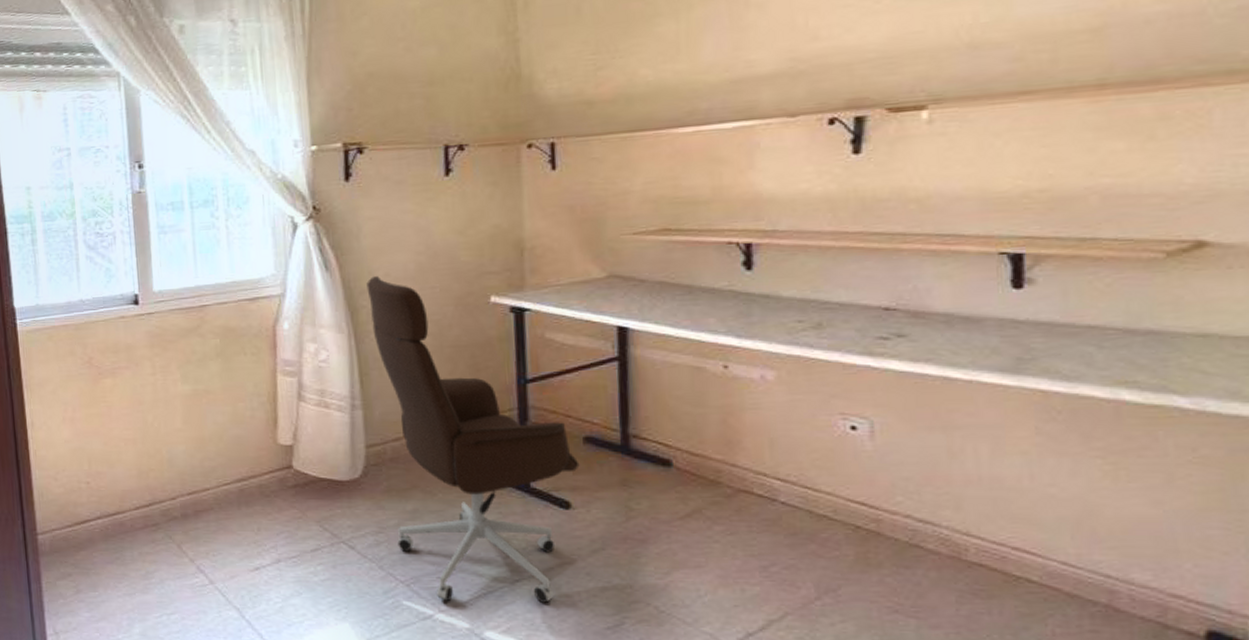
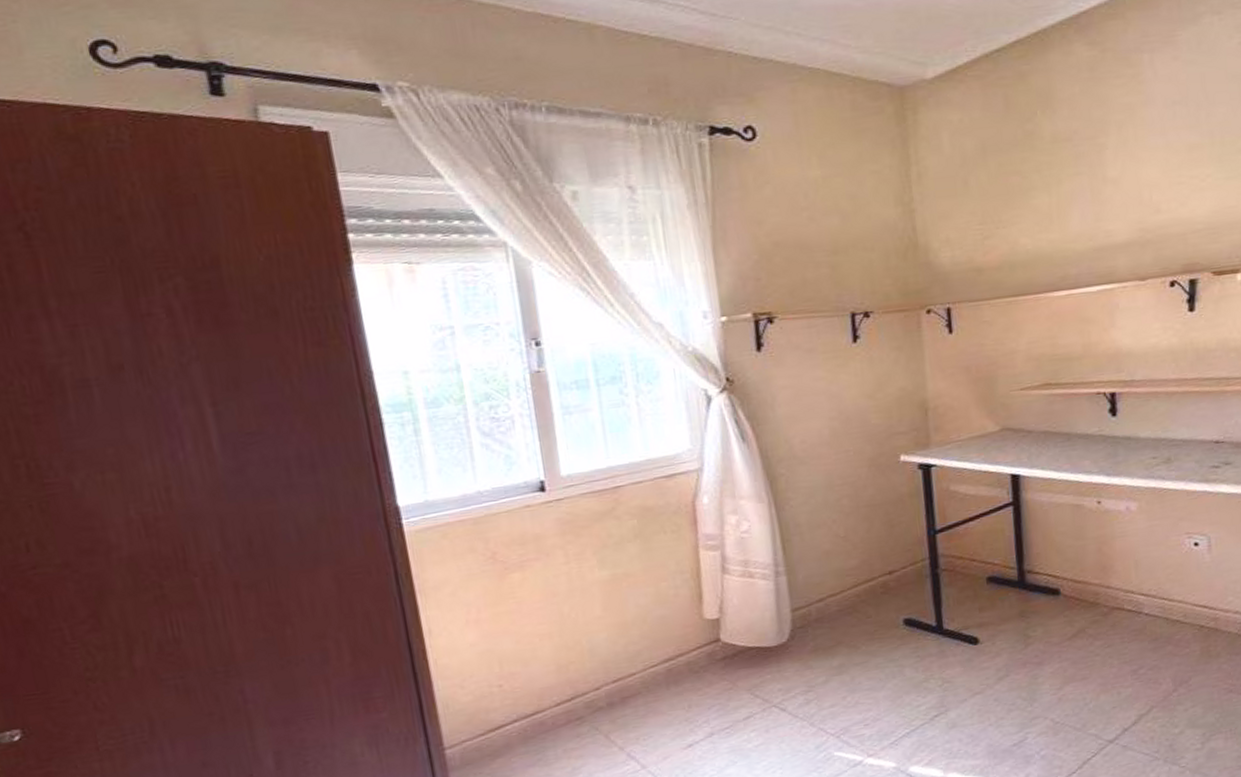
office chair: present [366,276,580,604] -> none [783,444,985,746]

